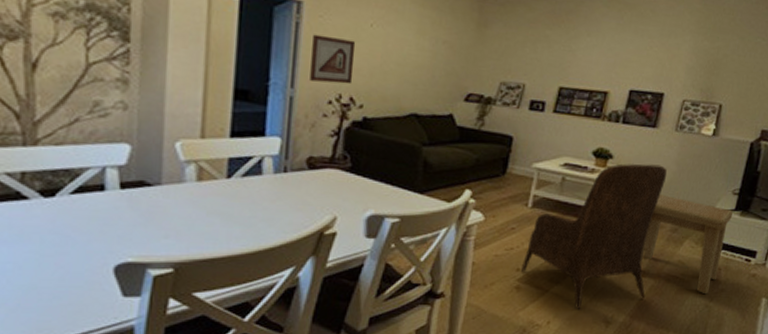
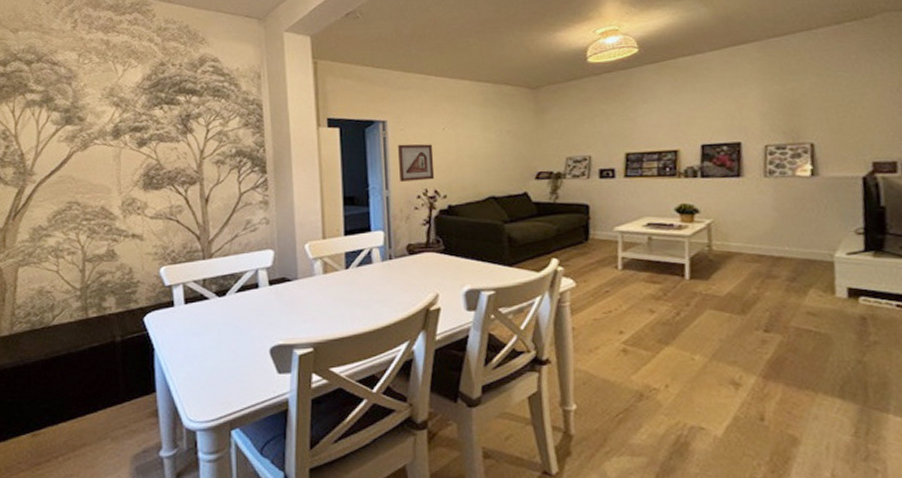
armchair: present [522,164,667,309] -> none [624,213,776,371]
side table: present [641,194,733,295] -> none [758,243,864,349]

